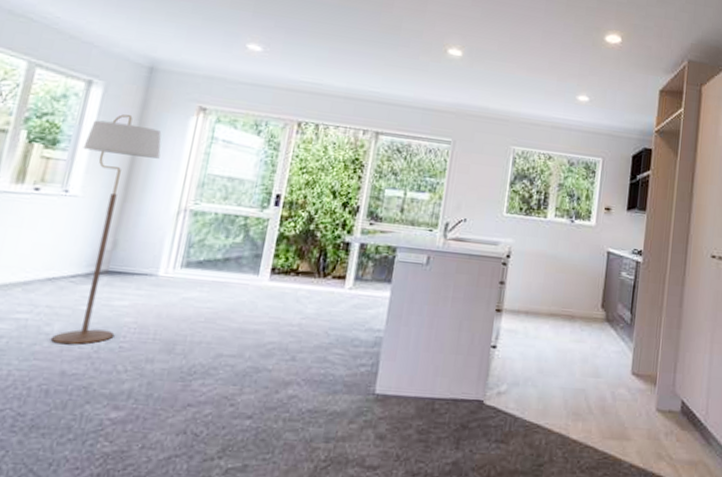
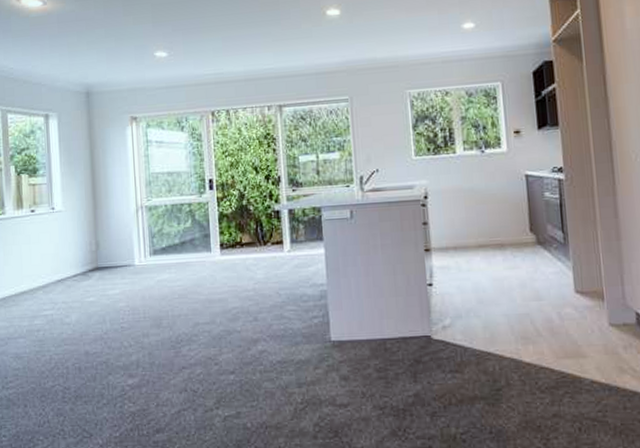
floor lamp: present [51,114,162,345] -> none [55,136,116,331]

